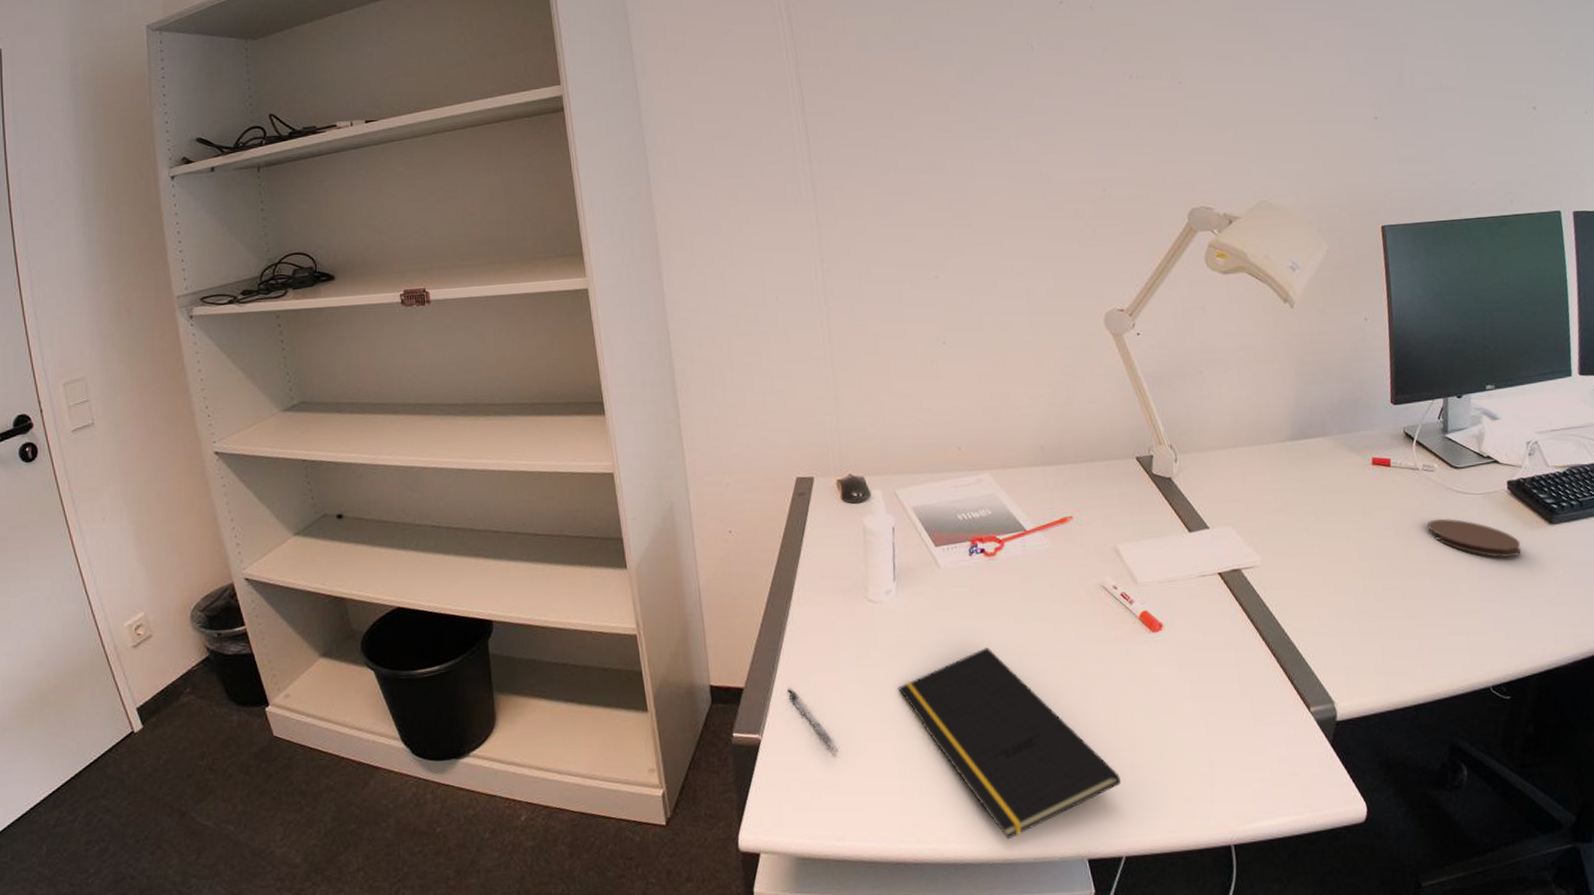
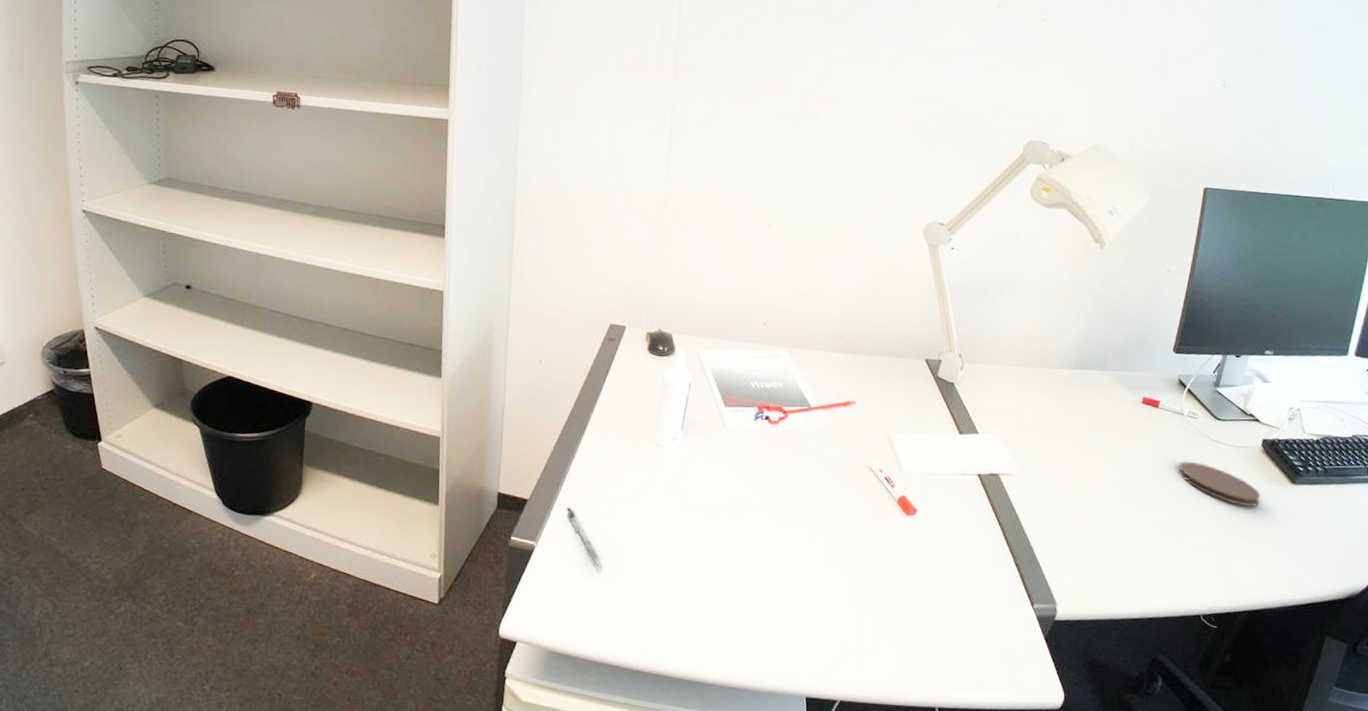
notepad: present [898,647,1122,840] -> none [666,502,850,669]

